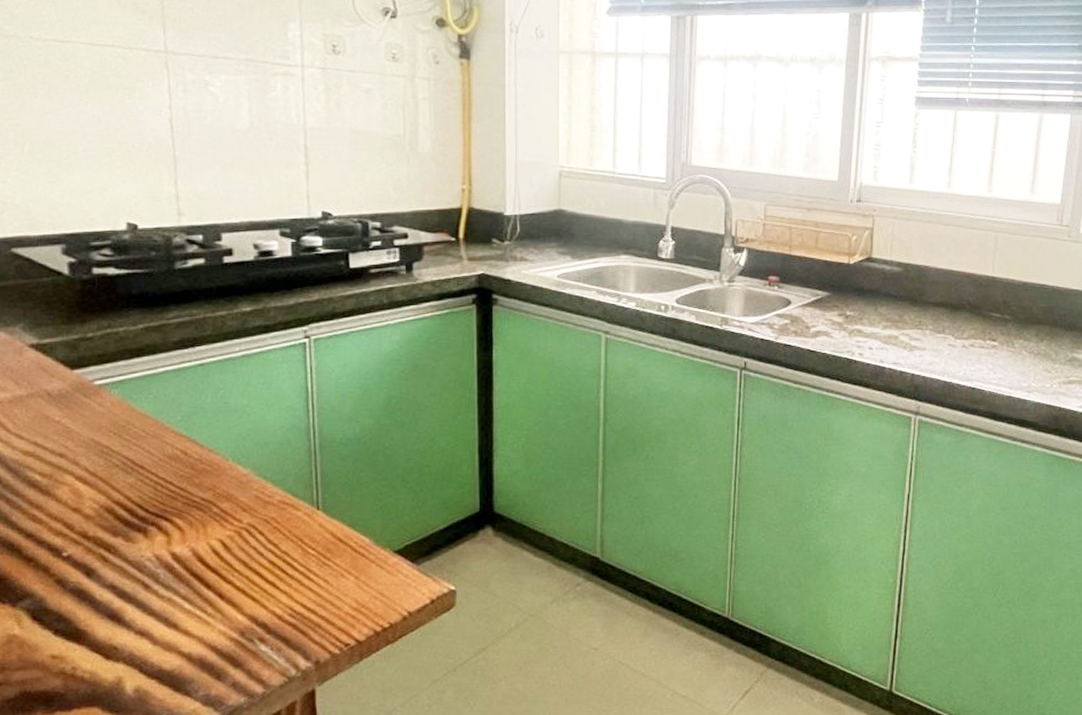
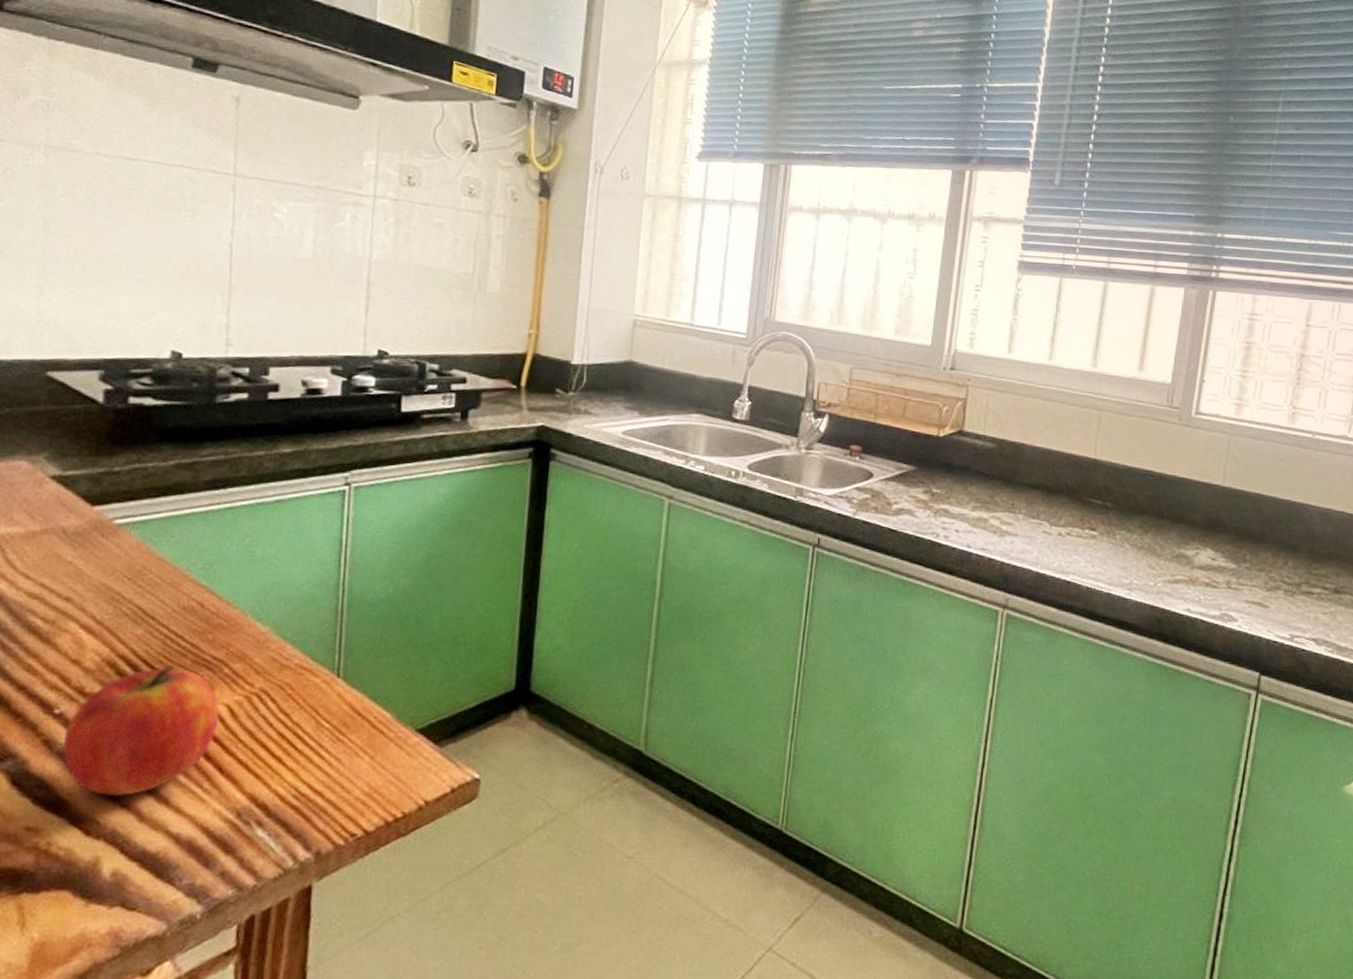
fruit: none [75,509,214,625] -> present [63,667,219,797]

